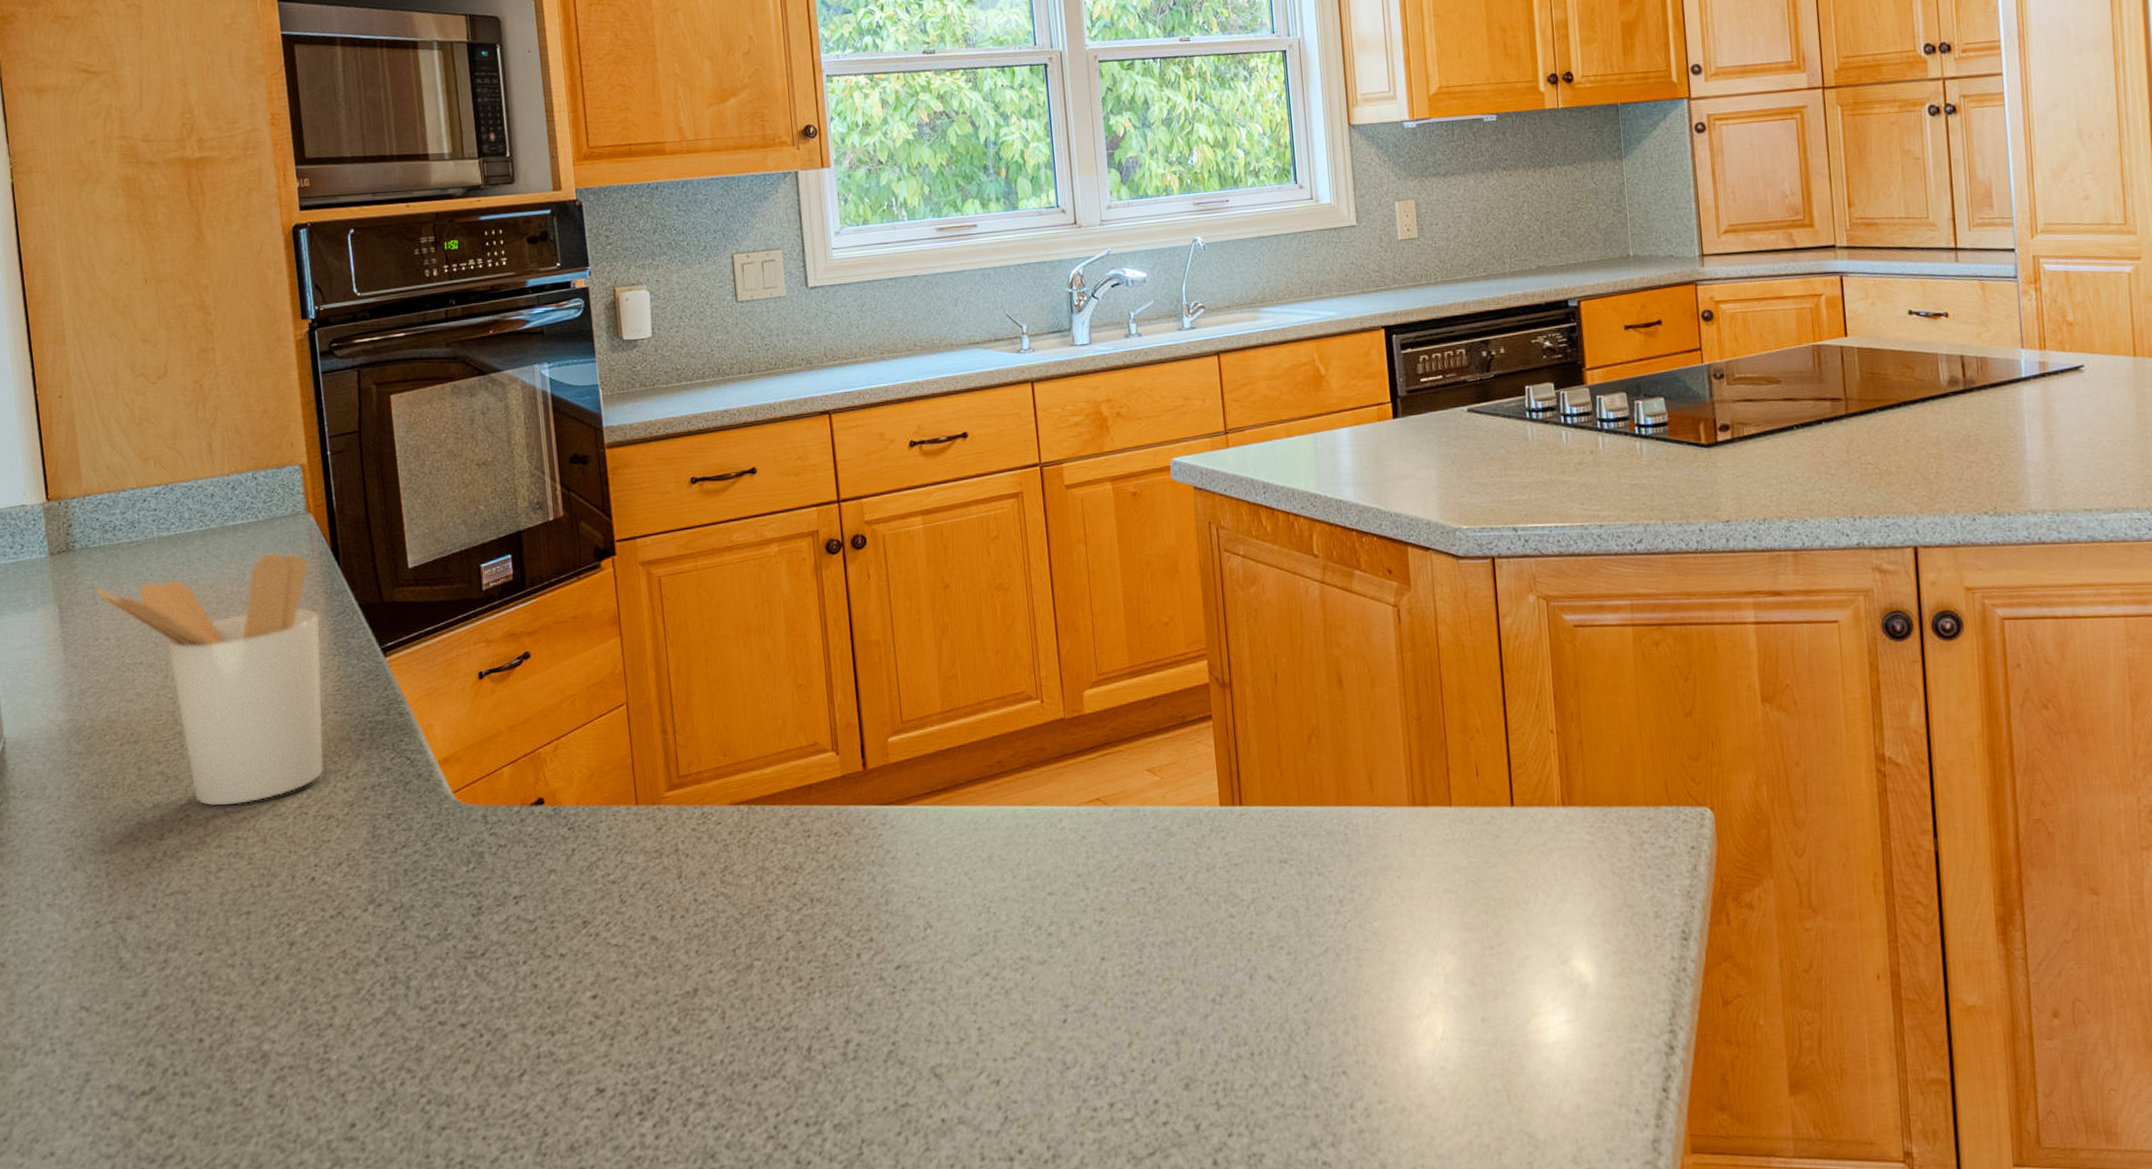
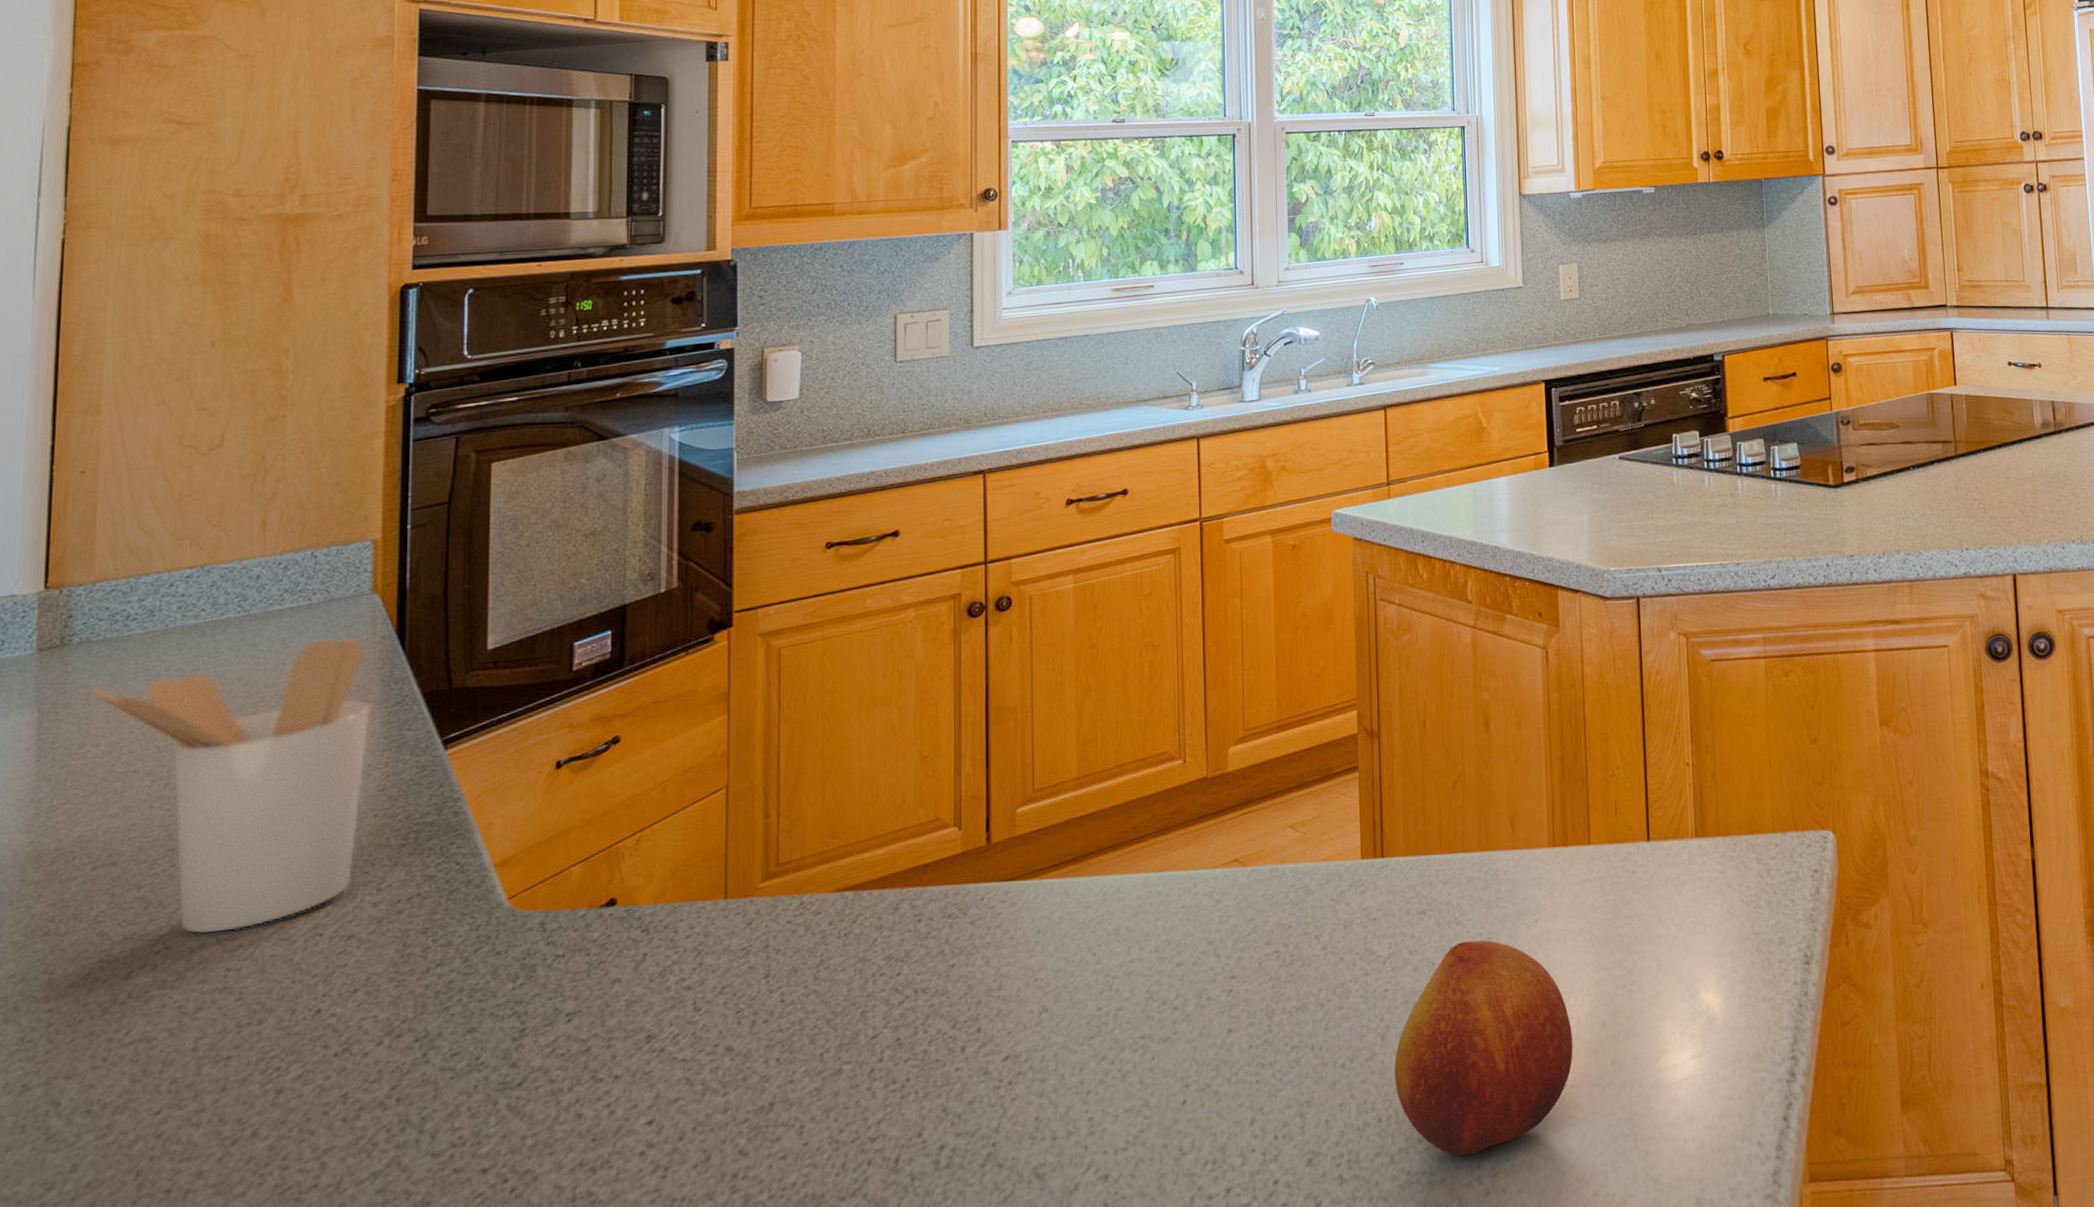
fruit: none [1263,892,1442,1095] -> present [1394,940,1573,1156]

